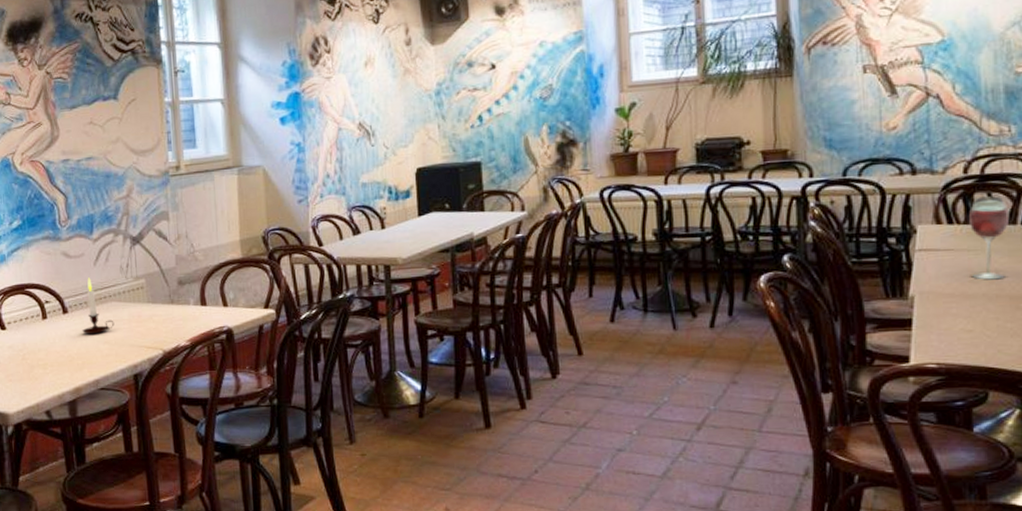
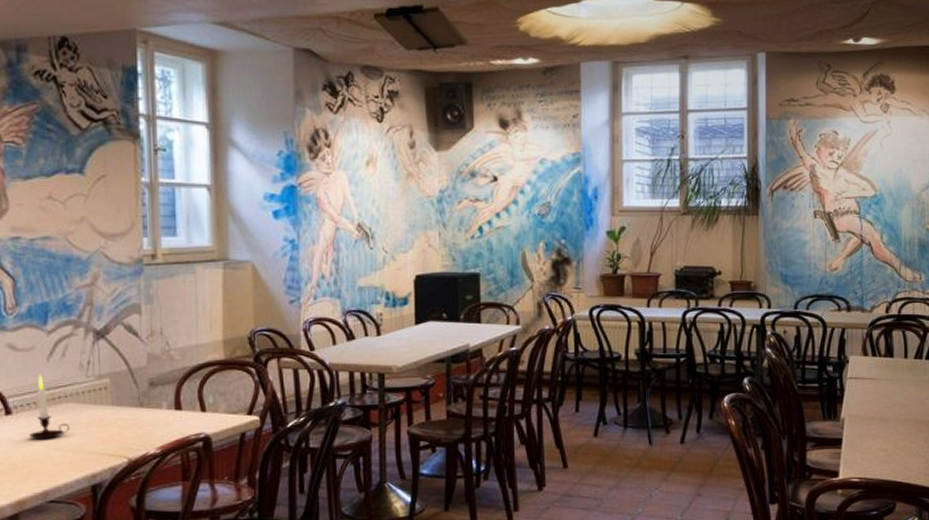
wineglass: present [969,196,1010,280] -> none [888,334,918,406]

